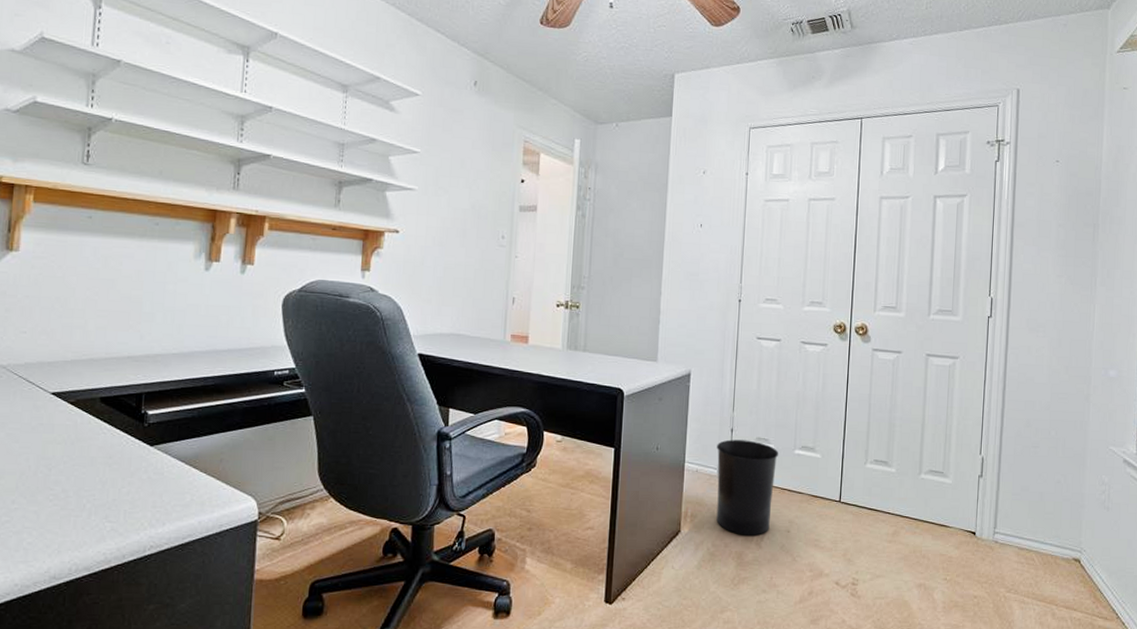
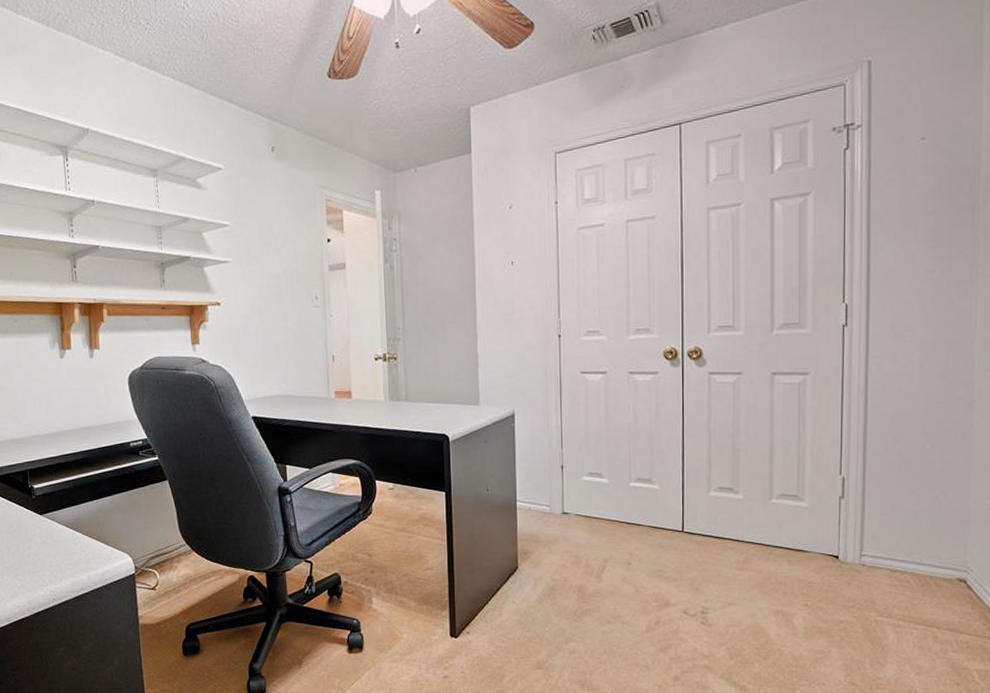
waste bin: present [716,439,779,536] -> none [548,476,614,569]

